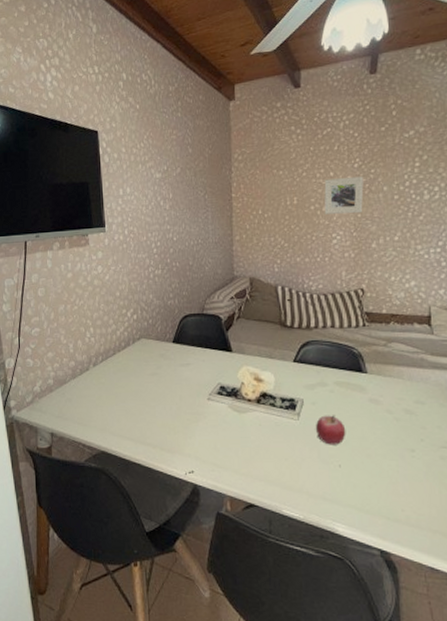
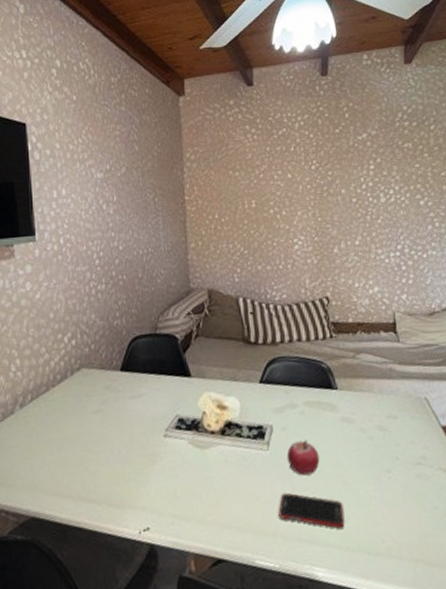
cell phone: none [305,457,367,494] -> present [278,492,345,529]
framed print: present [324,177,364,214] -> none [282,179,323,218]

